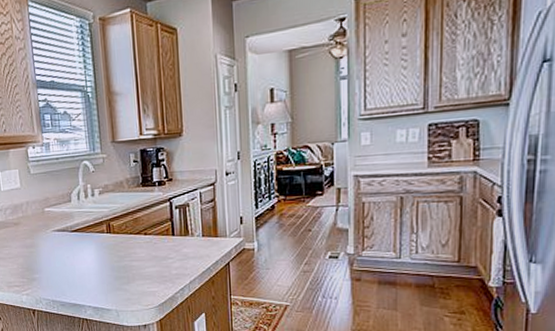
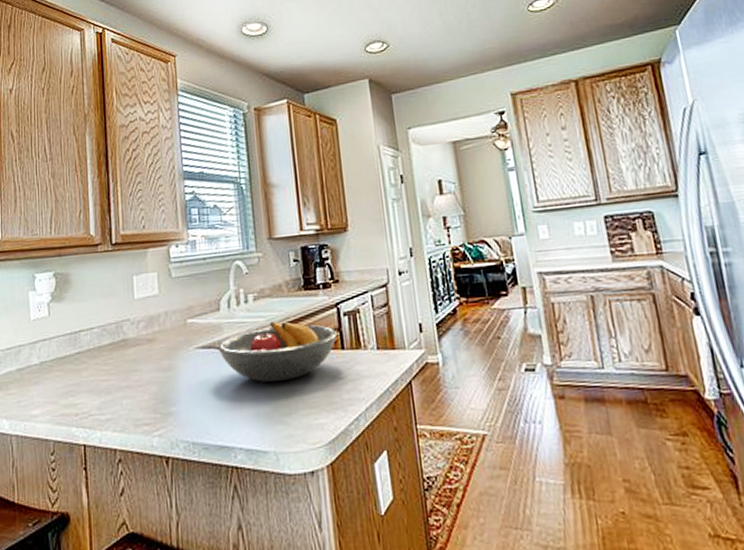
fruit bowl: none [69,211,170,259] -> present [217,321,338,382]

